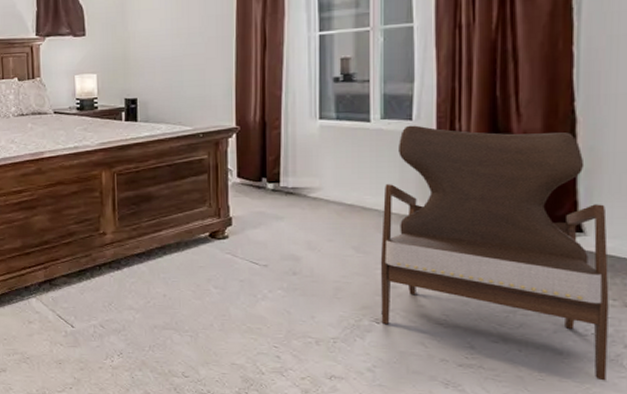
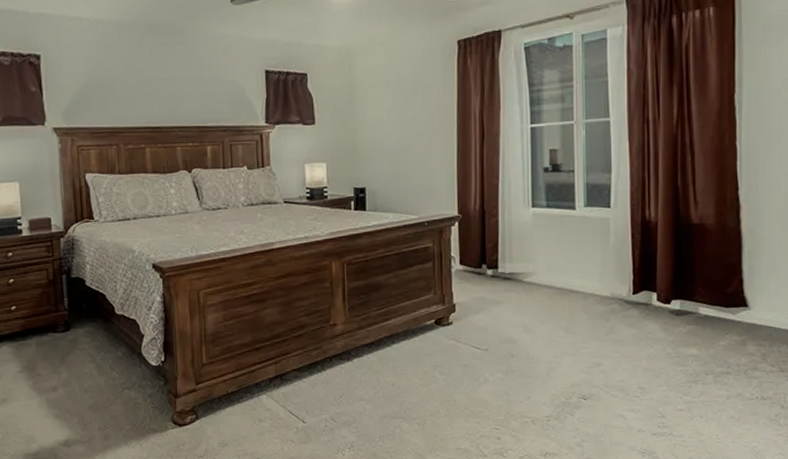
armchair: present [380,125,609,381] -> none [586,212,769,439]

